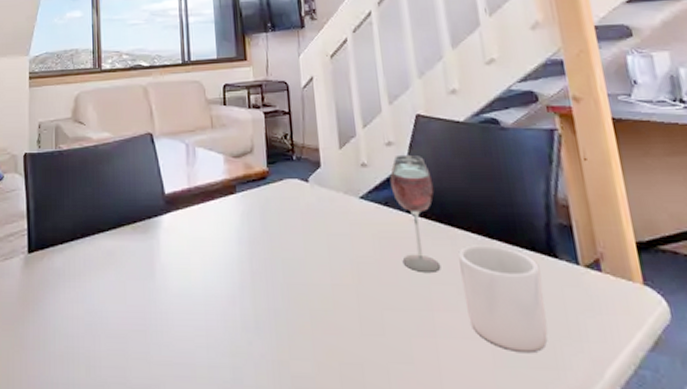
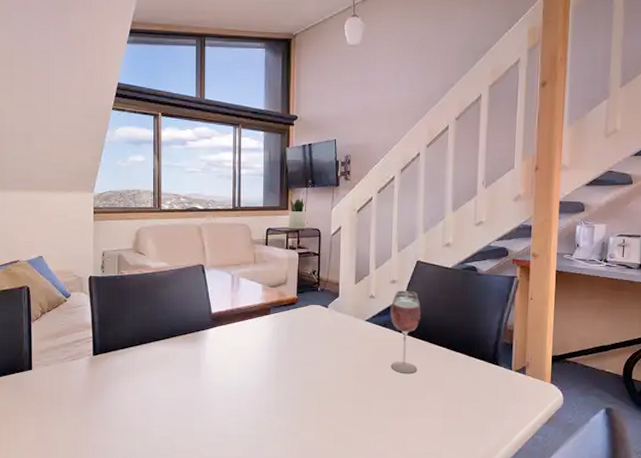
planter: none [246,45,273,84] -> present [286,198,308,230]
mug: present [458,245,548,354] -> none [430,355,485,426]

